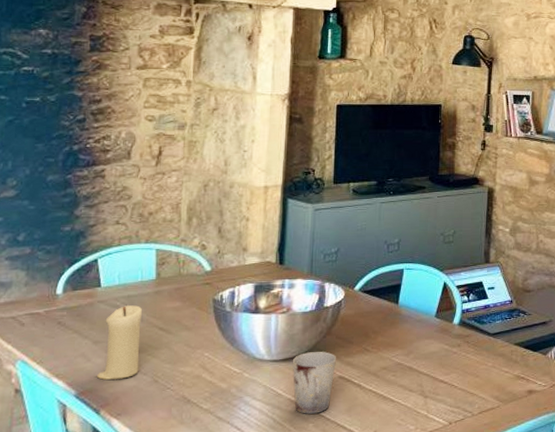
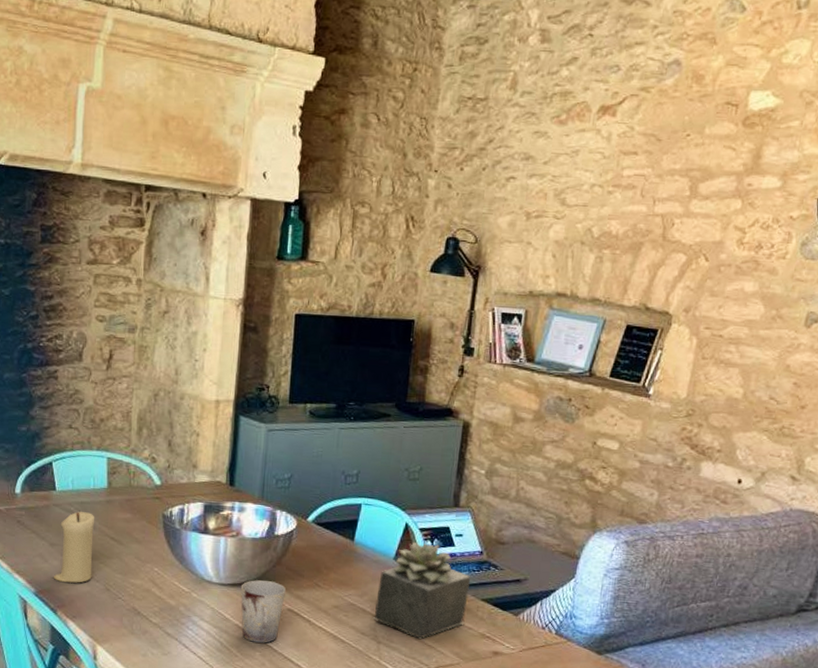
succulent plant: none [420,298,504,388] -> present [373,541,471,639]

